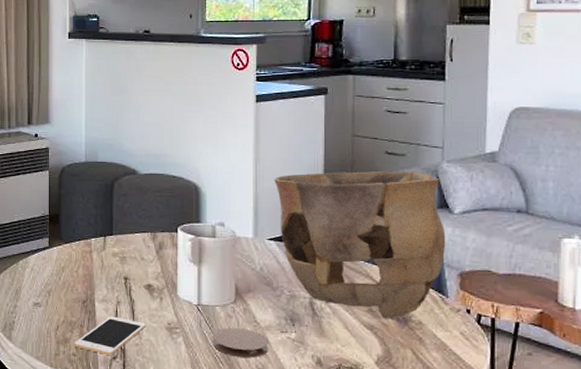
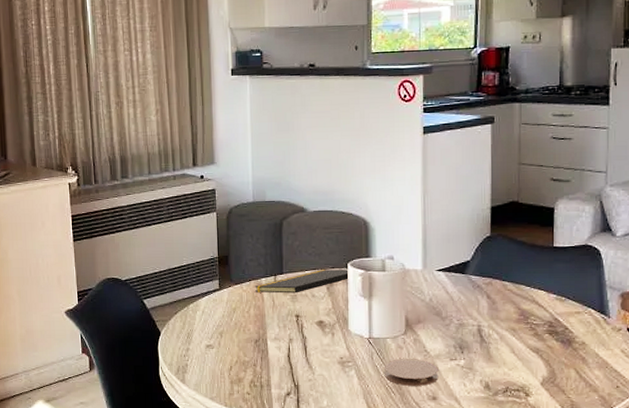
cell phone: present [74,316,146,355] -> none [248,354,319,392]
notepad: none [83,233,177,255] -> present [254,270,348,294]
bowl: present [274,170,446,319] -> none [442,197,609,341]

